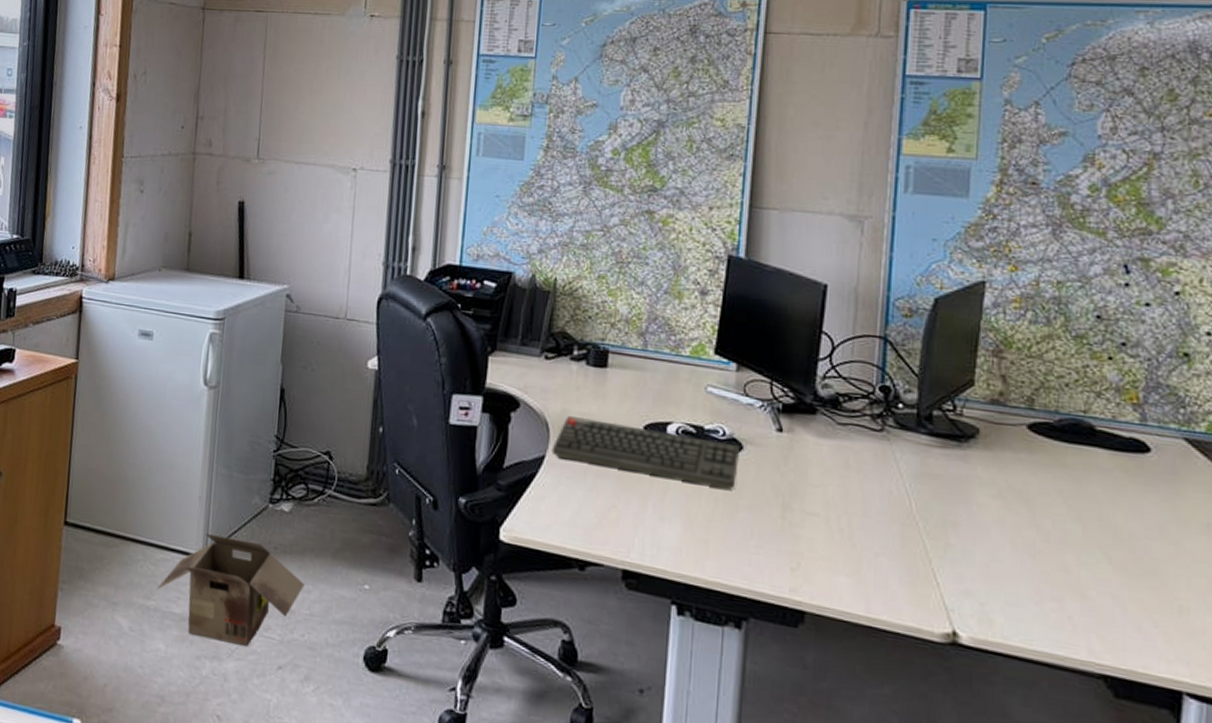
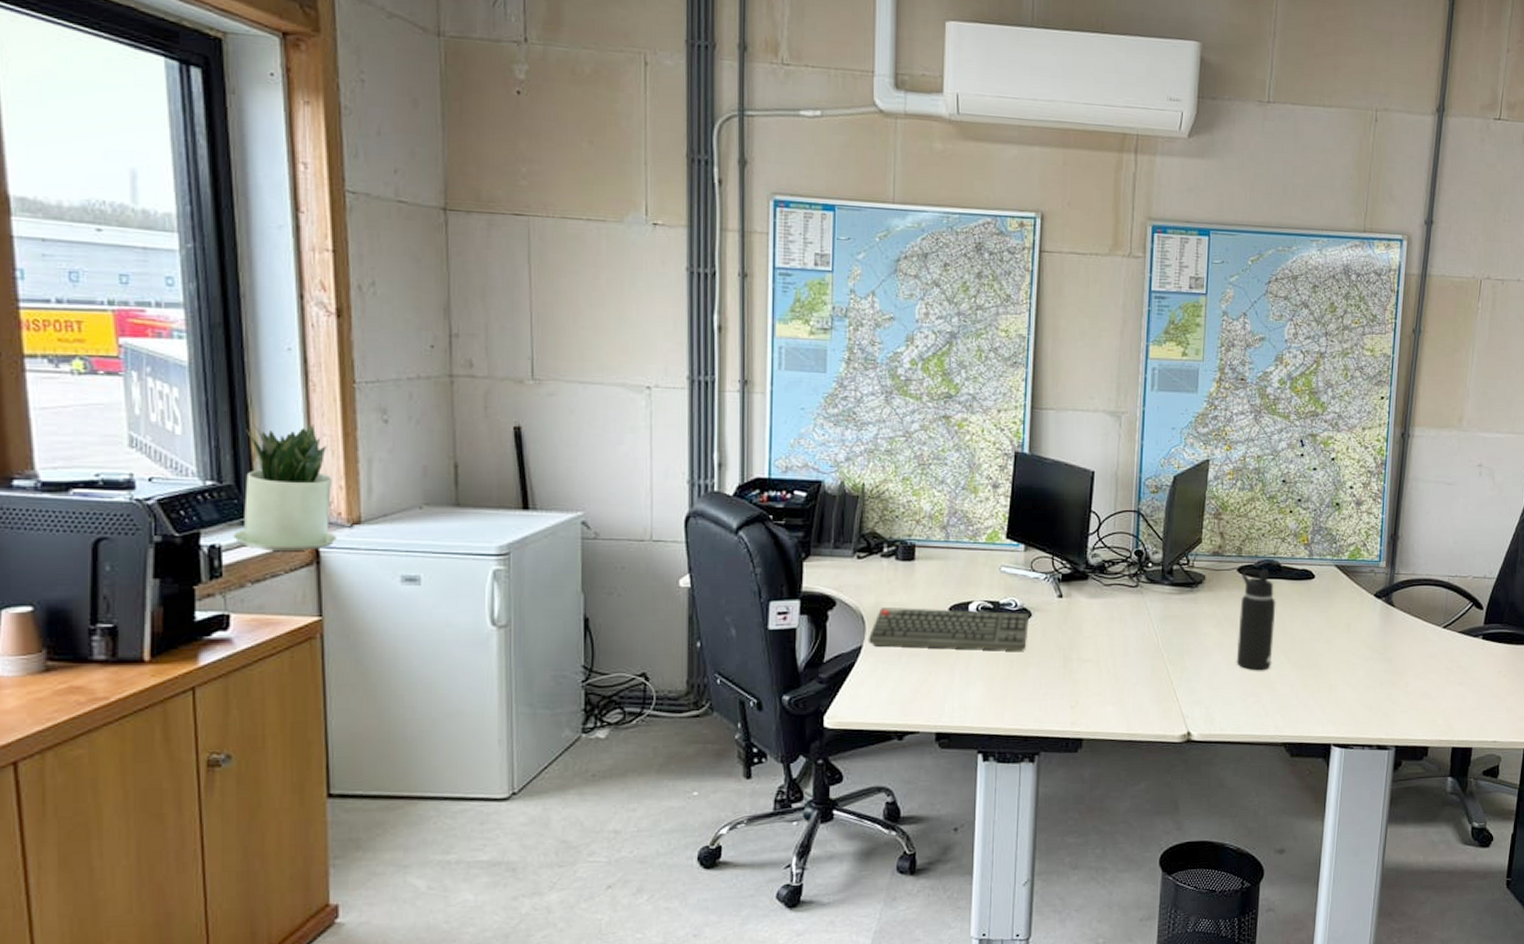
planter: none [25,188,98,300] -> present [233,422,337,551]
cardboard box: present [157,533,305,646] -> none [457,774,629,878]
water bottle: none [1026,427,1088,567] -> present [1236,568,1276,670]

